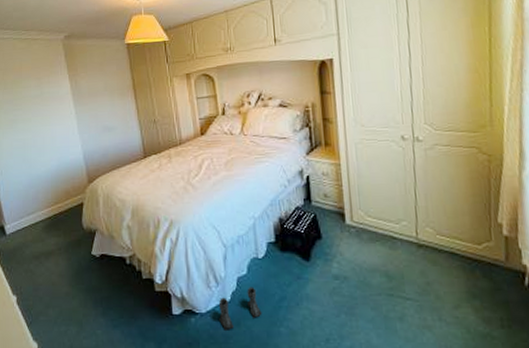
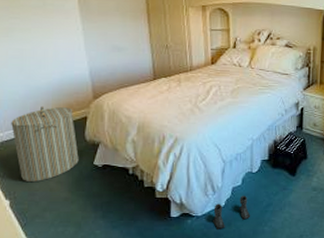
laundry hamper: none [17,194,77,275] -> present [11,106,79,181]

